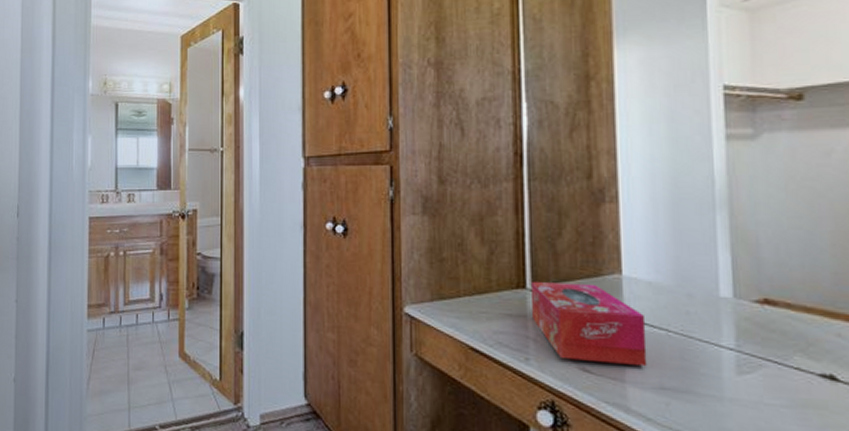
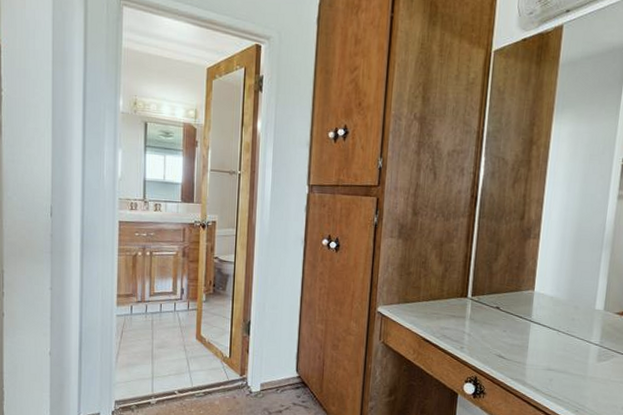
tissue box: present [532,282,647,367] -> none [469,293,546,355]

